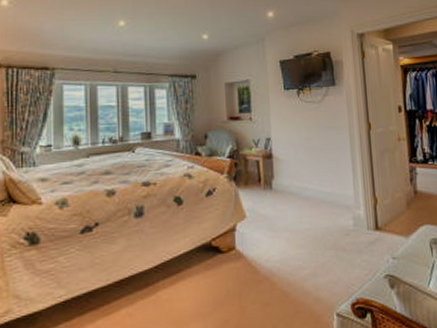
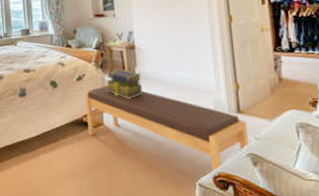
bench: none [215,202,387,297] -> present [85,86,250,170]
stack of books: none [238,180,279,217] -> present [105,68,142,99]

